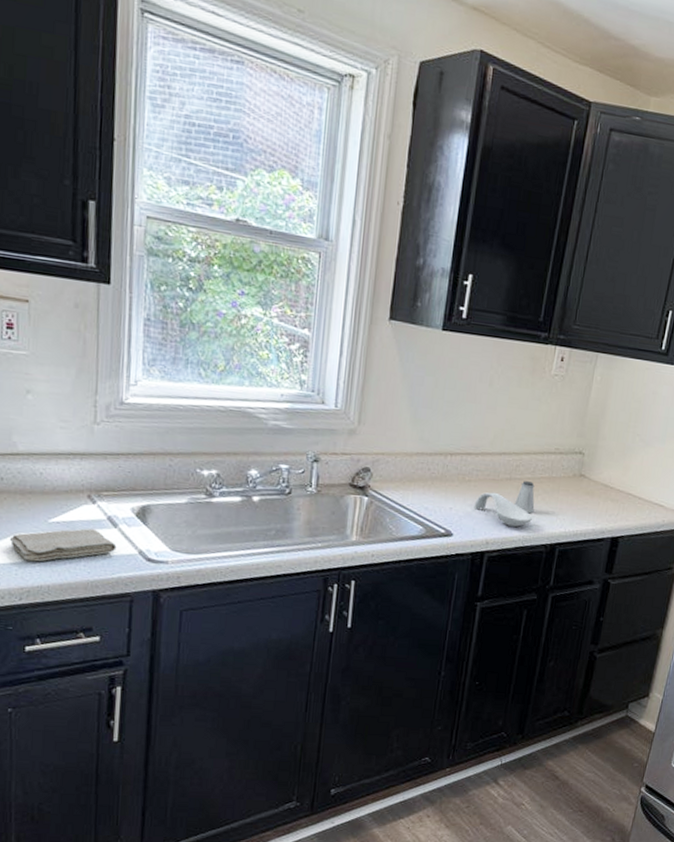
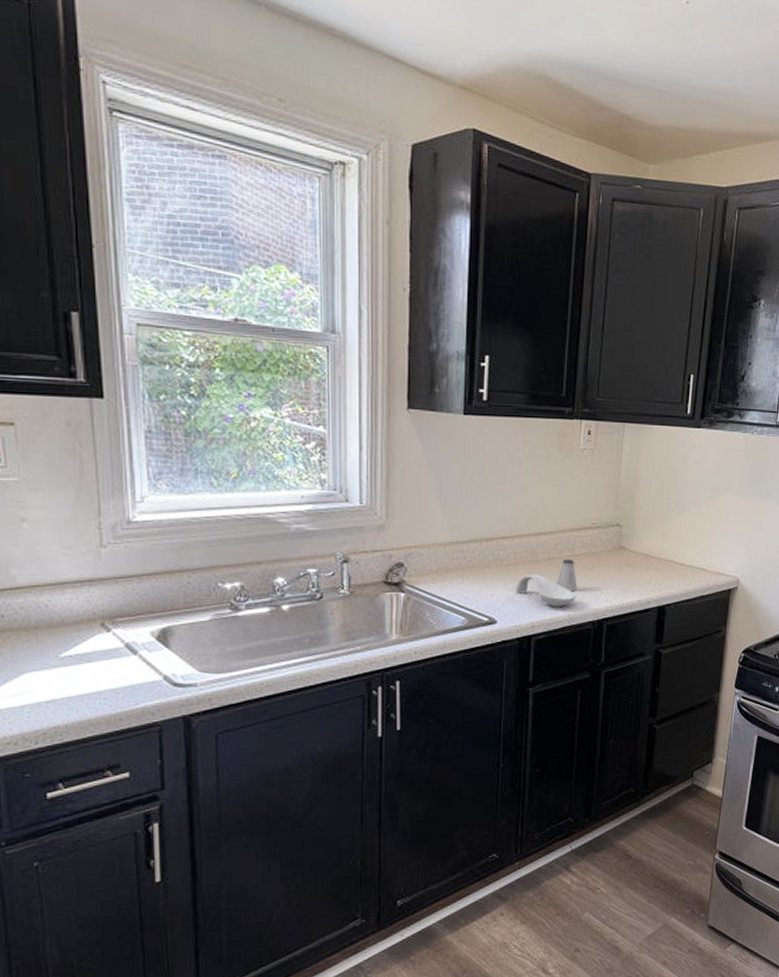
washcloth: present [9,528,117,562] -> none [17,659,139,701]

